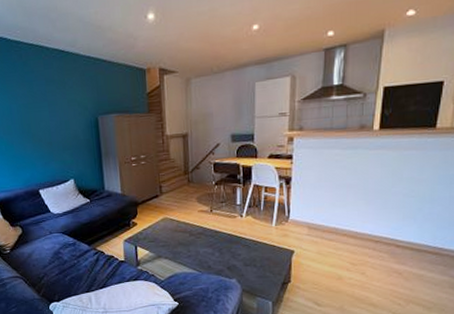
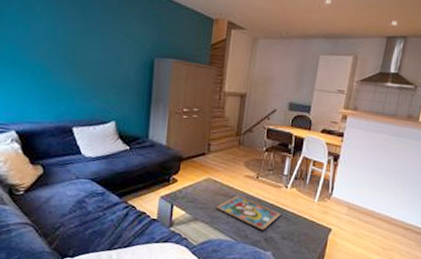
framed painting: none [176,229,240,260] -> present [215,195,281,231]

